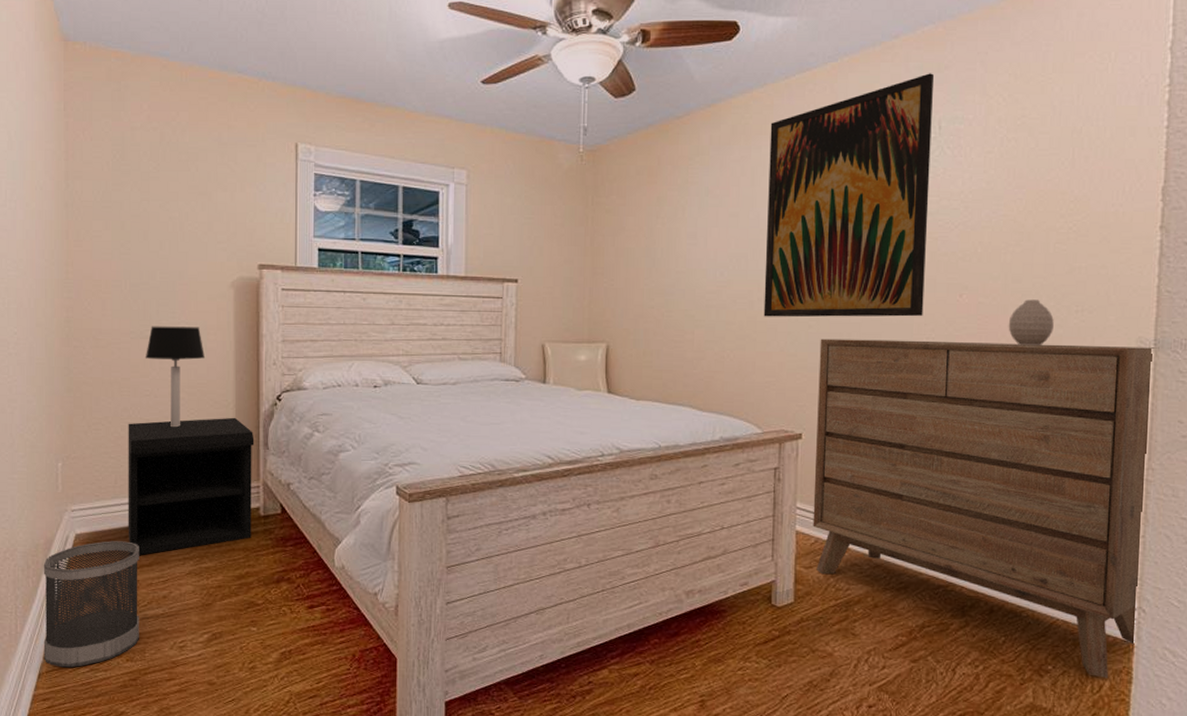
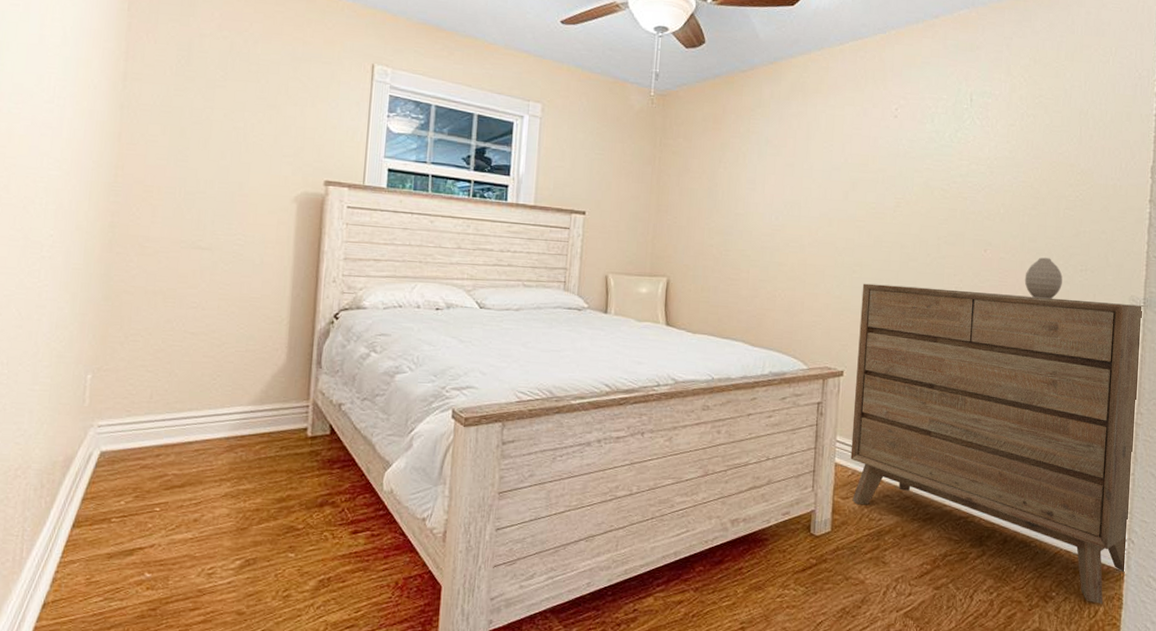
wastebasket: present [43,541,139,668] -> none [50,459,172,597]
nightstand: present [128,417,255,556] -> none [160,334,307,476]
table lamp: present [145,326,204,427] -> none [195,236,260,341]
wall art: present [763,73,935,318] -> none [813,51,968,268]

